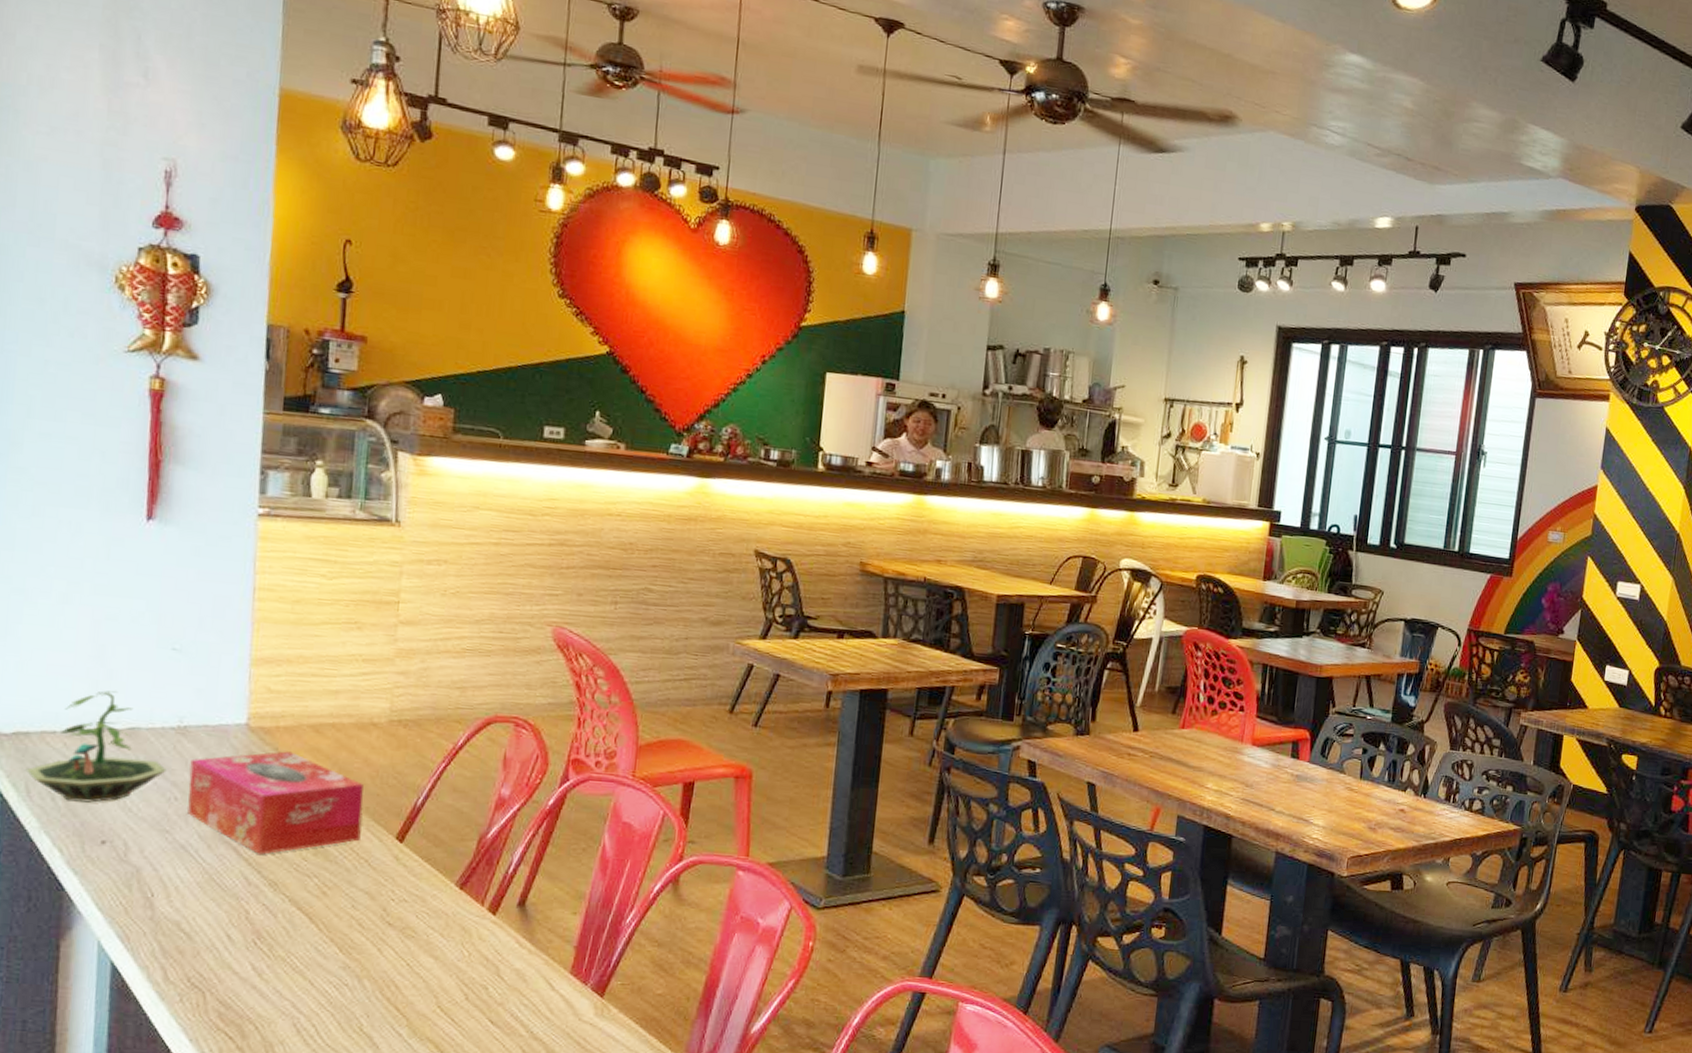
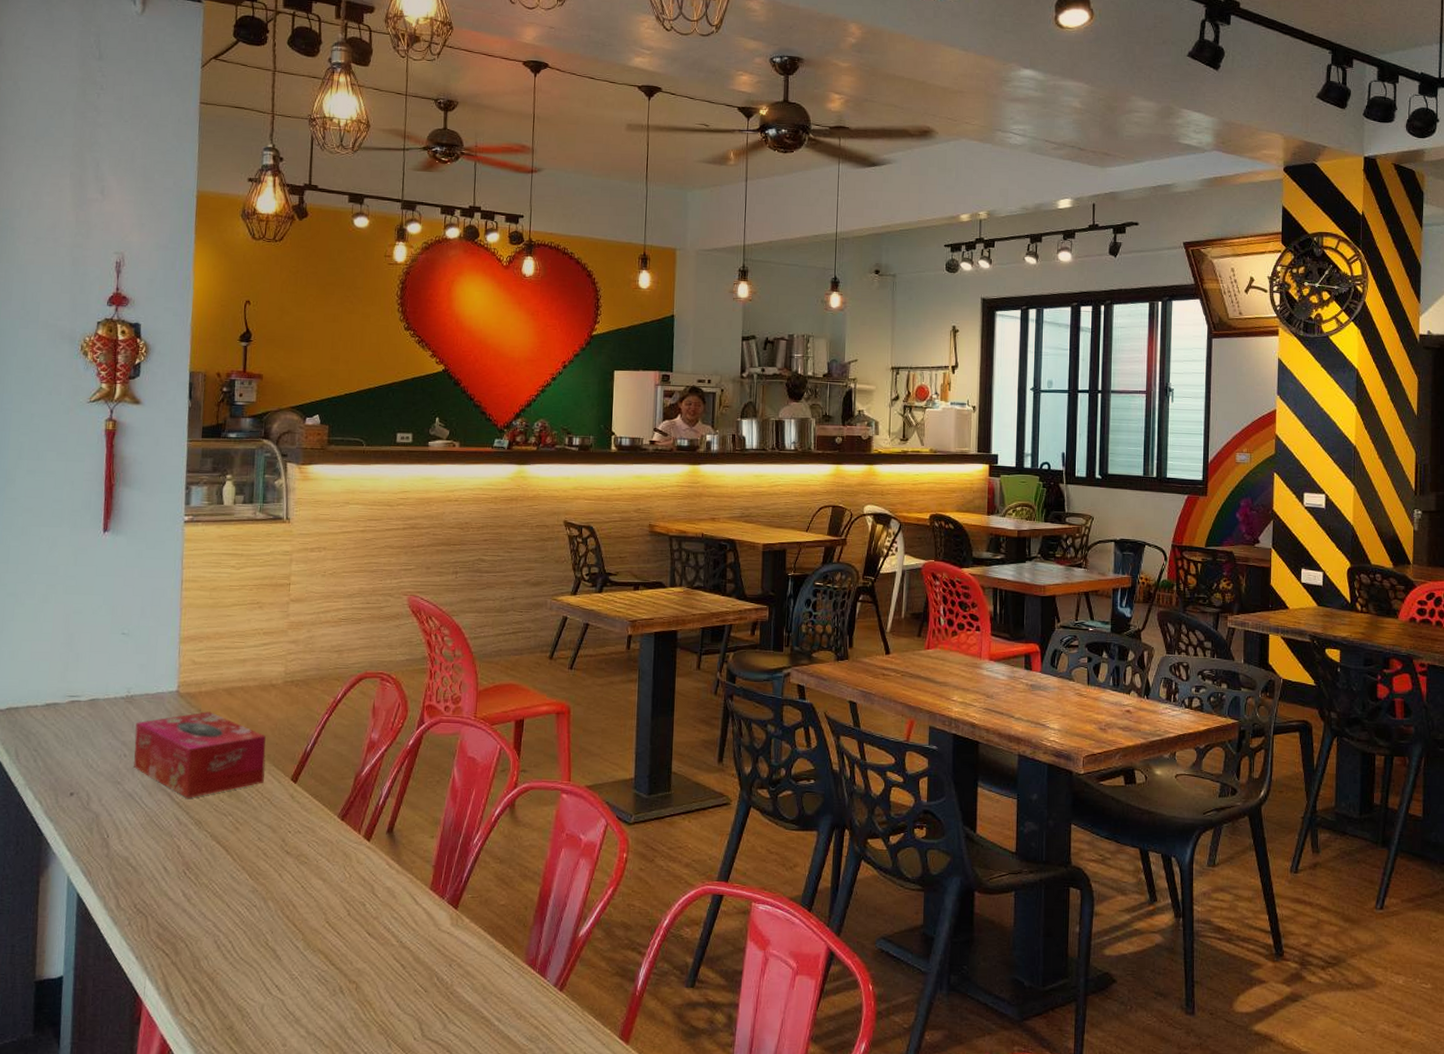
terrarium: present [25,690,167,803] -> none [15,670,118,762]

